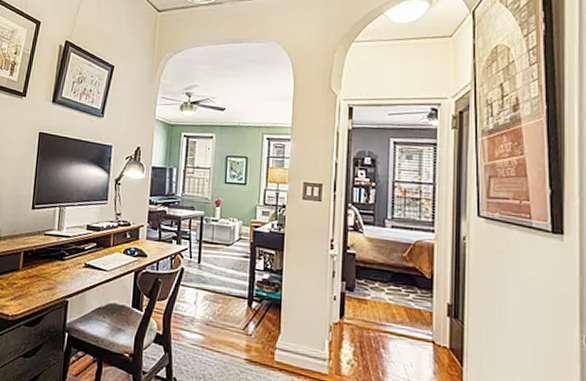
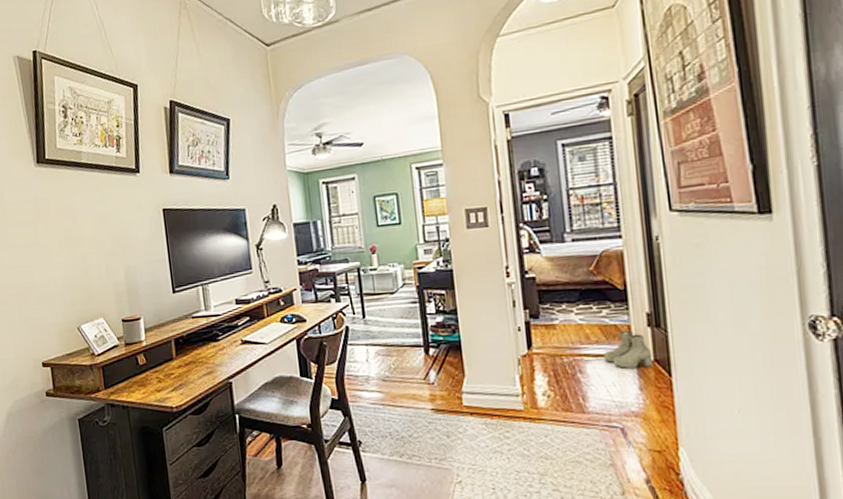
boots: none [405,317,449,354] -> present [603,331,654,370]

